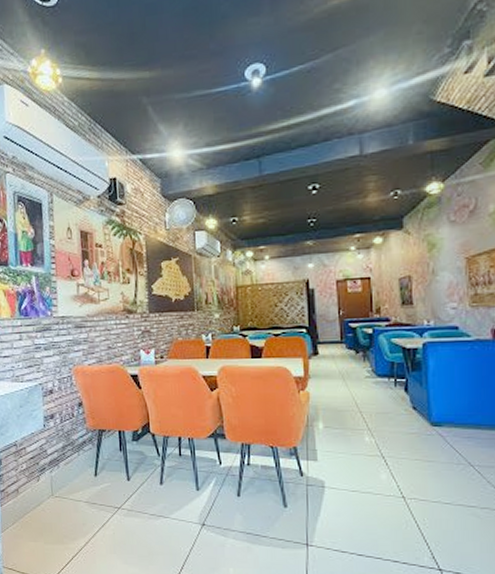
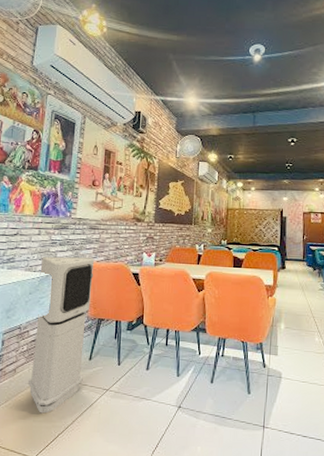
air purifier: none [27,360,91,535] -> present [27,256,94,414]

